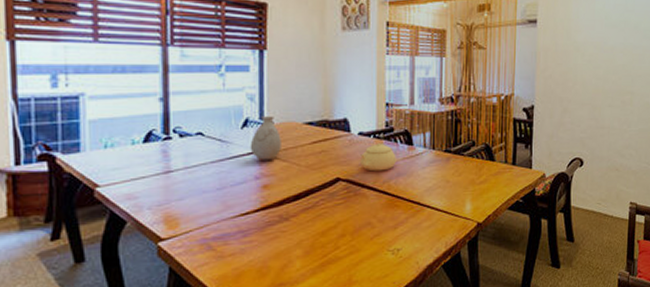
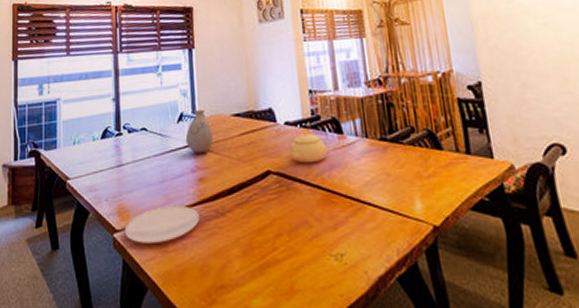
plate: none [172,212,261,251] -> present [124,205,199,243]

